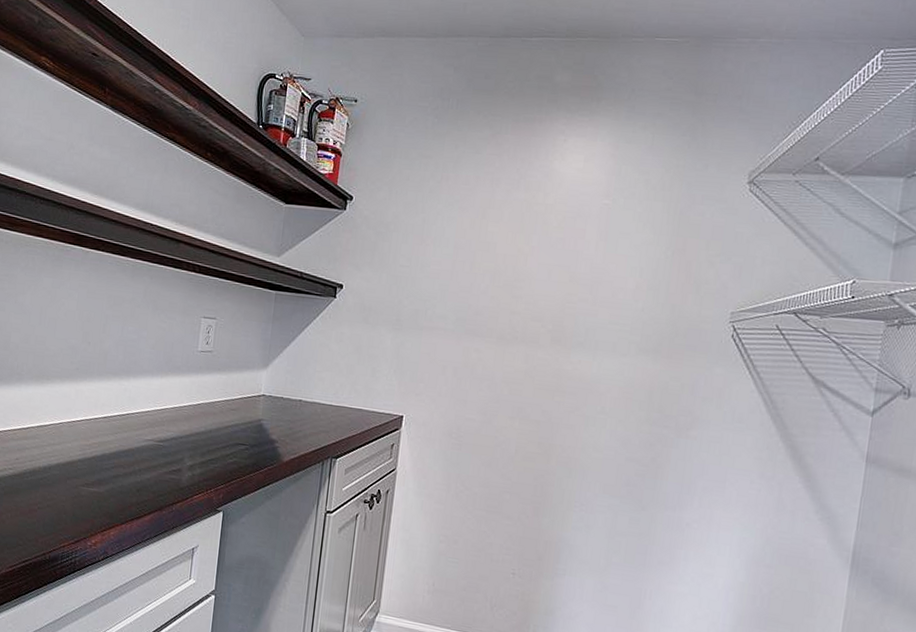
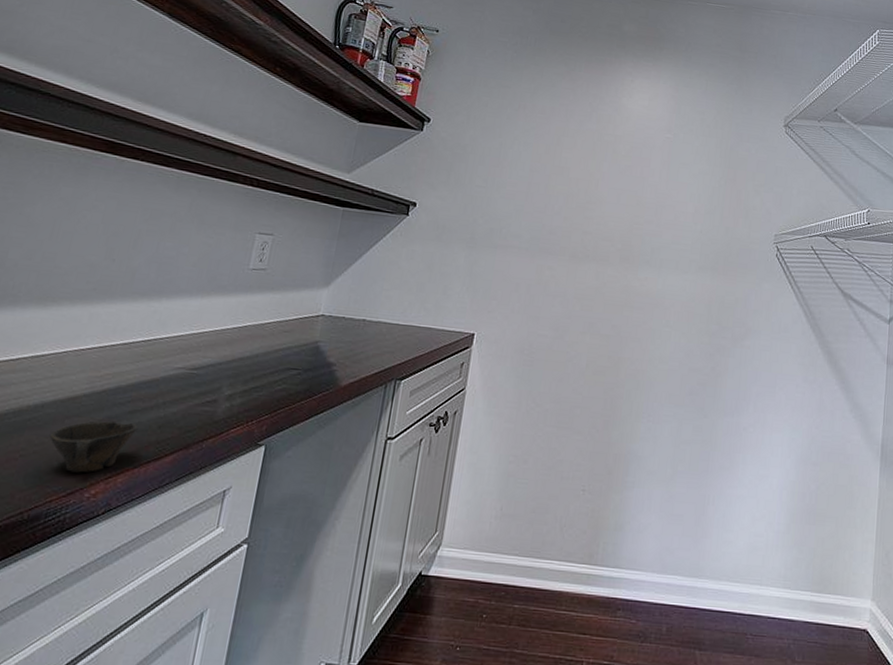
cup: none [57,483,122,525] -> present [49,421,139,473]

